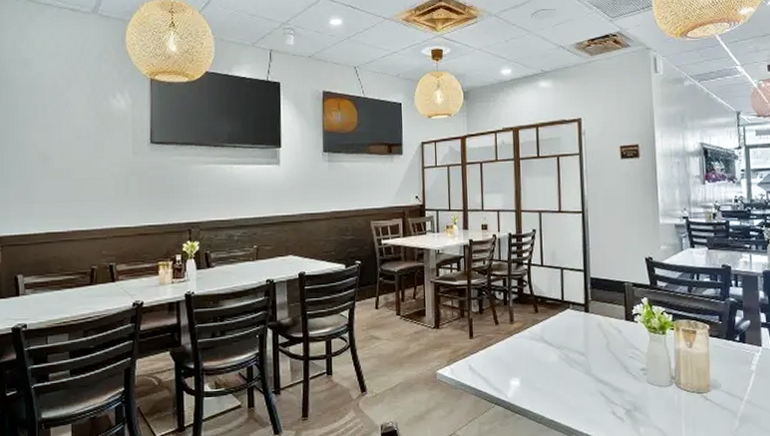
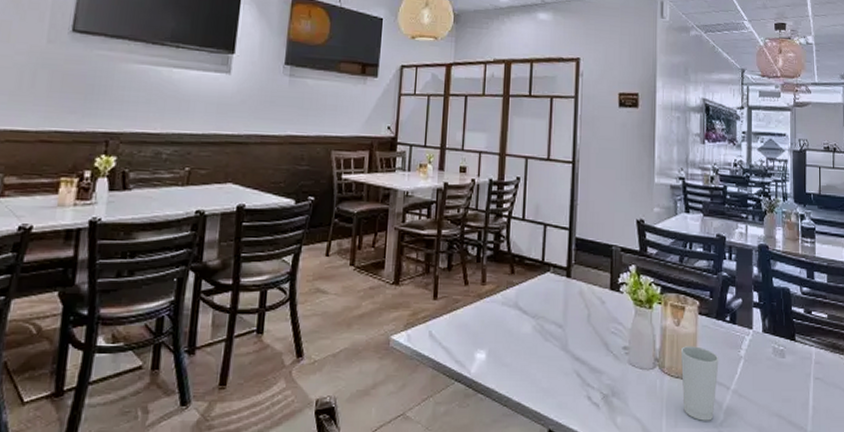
cup: none [694,364,732,428] -> present [680,346,719,421]

